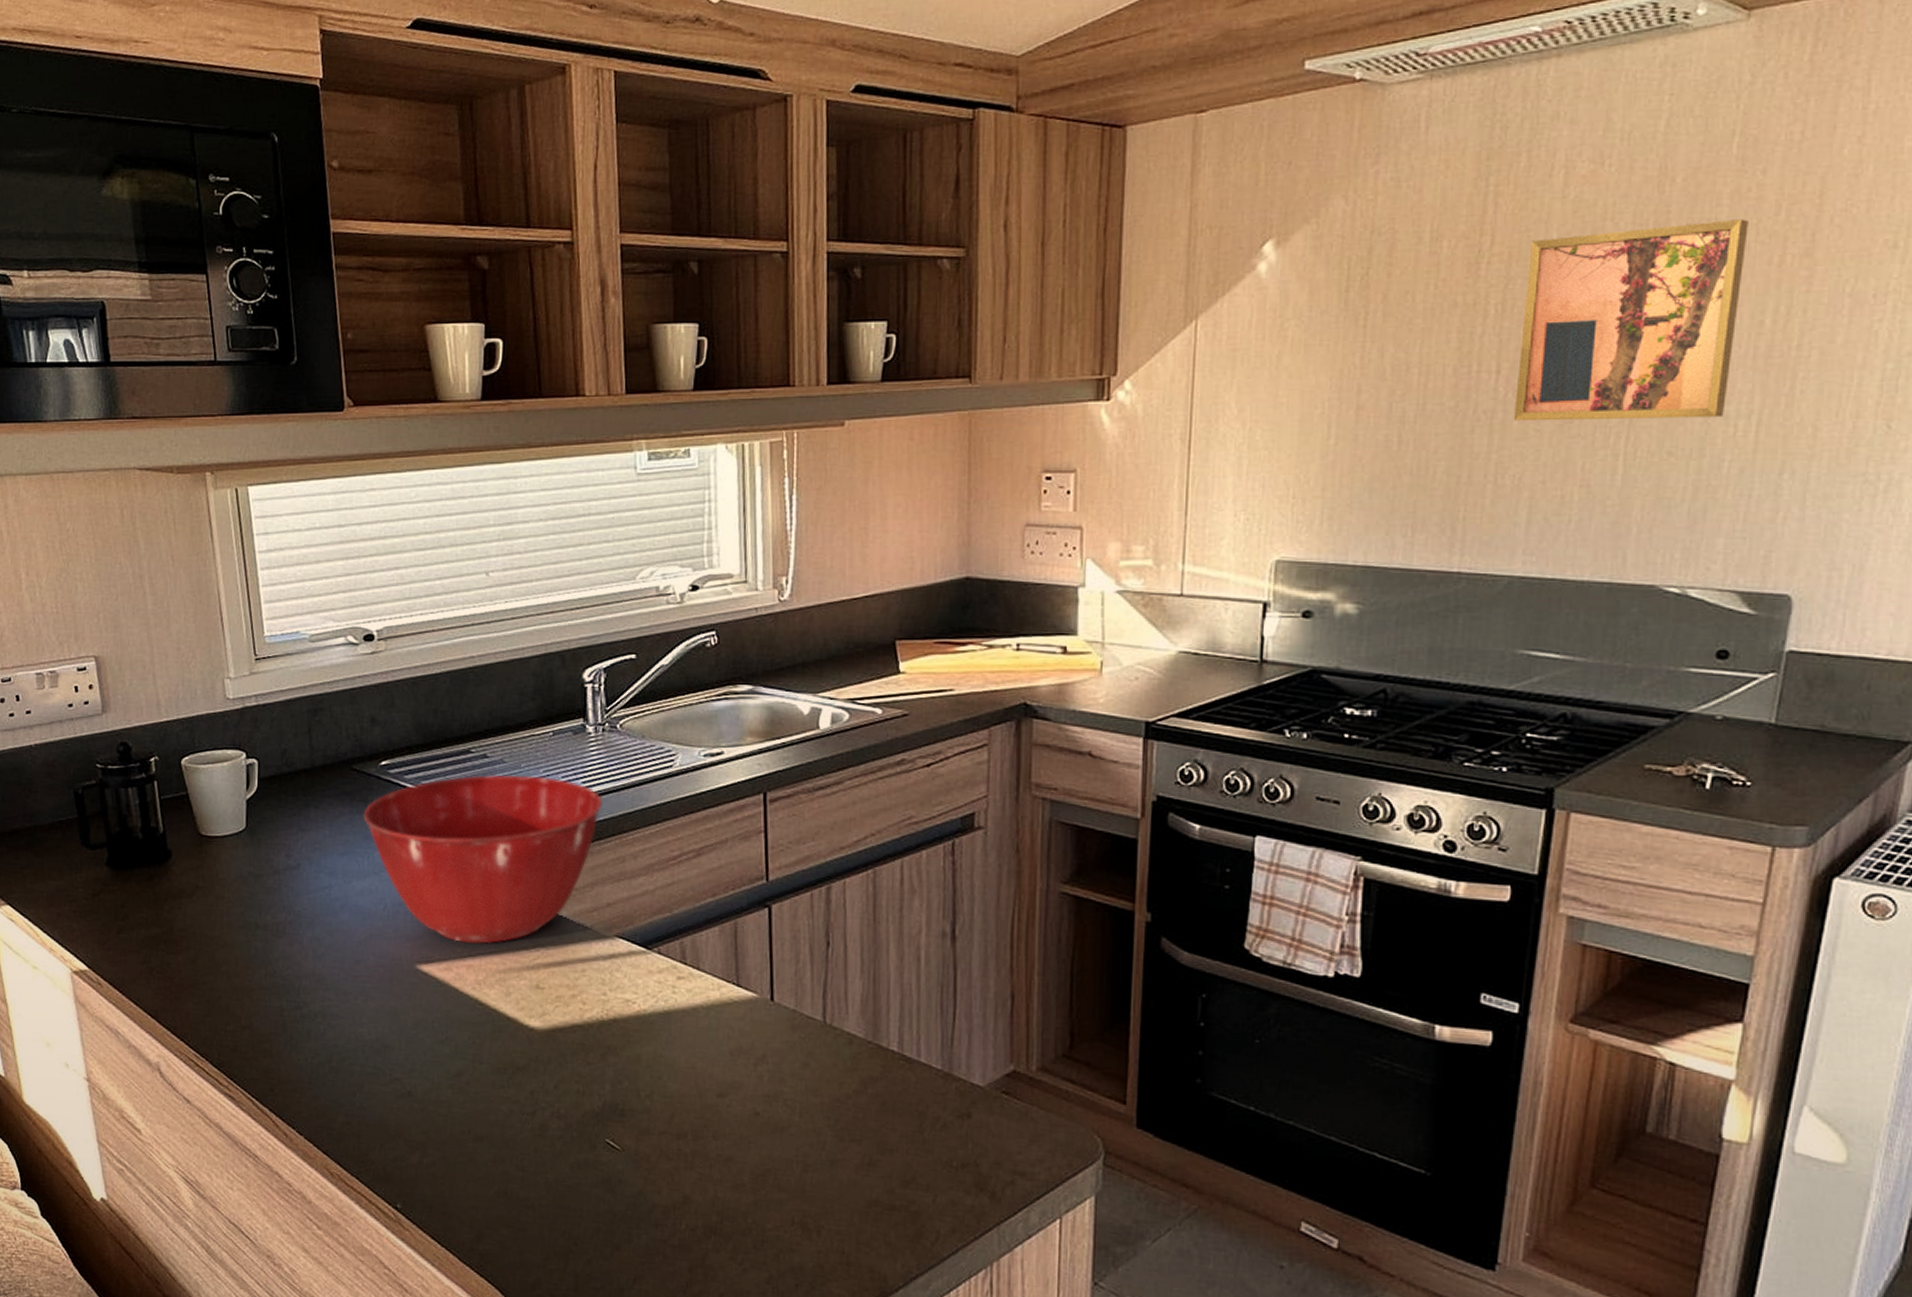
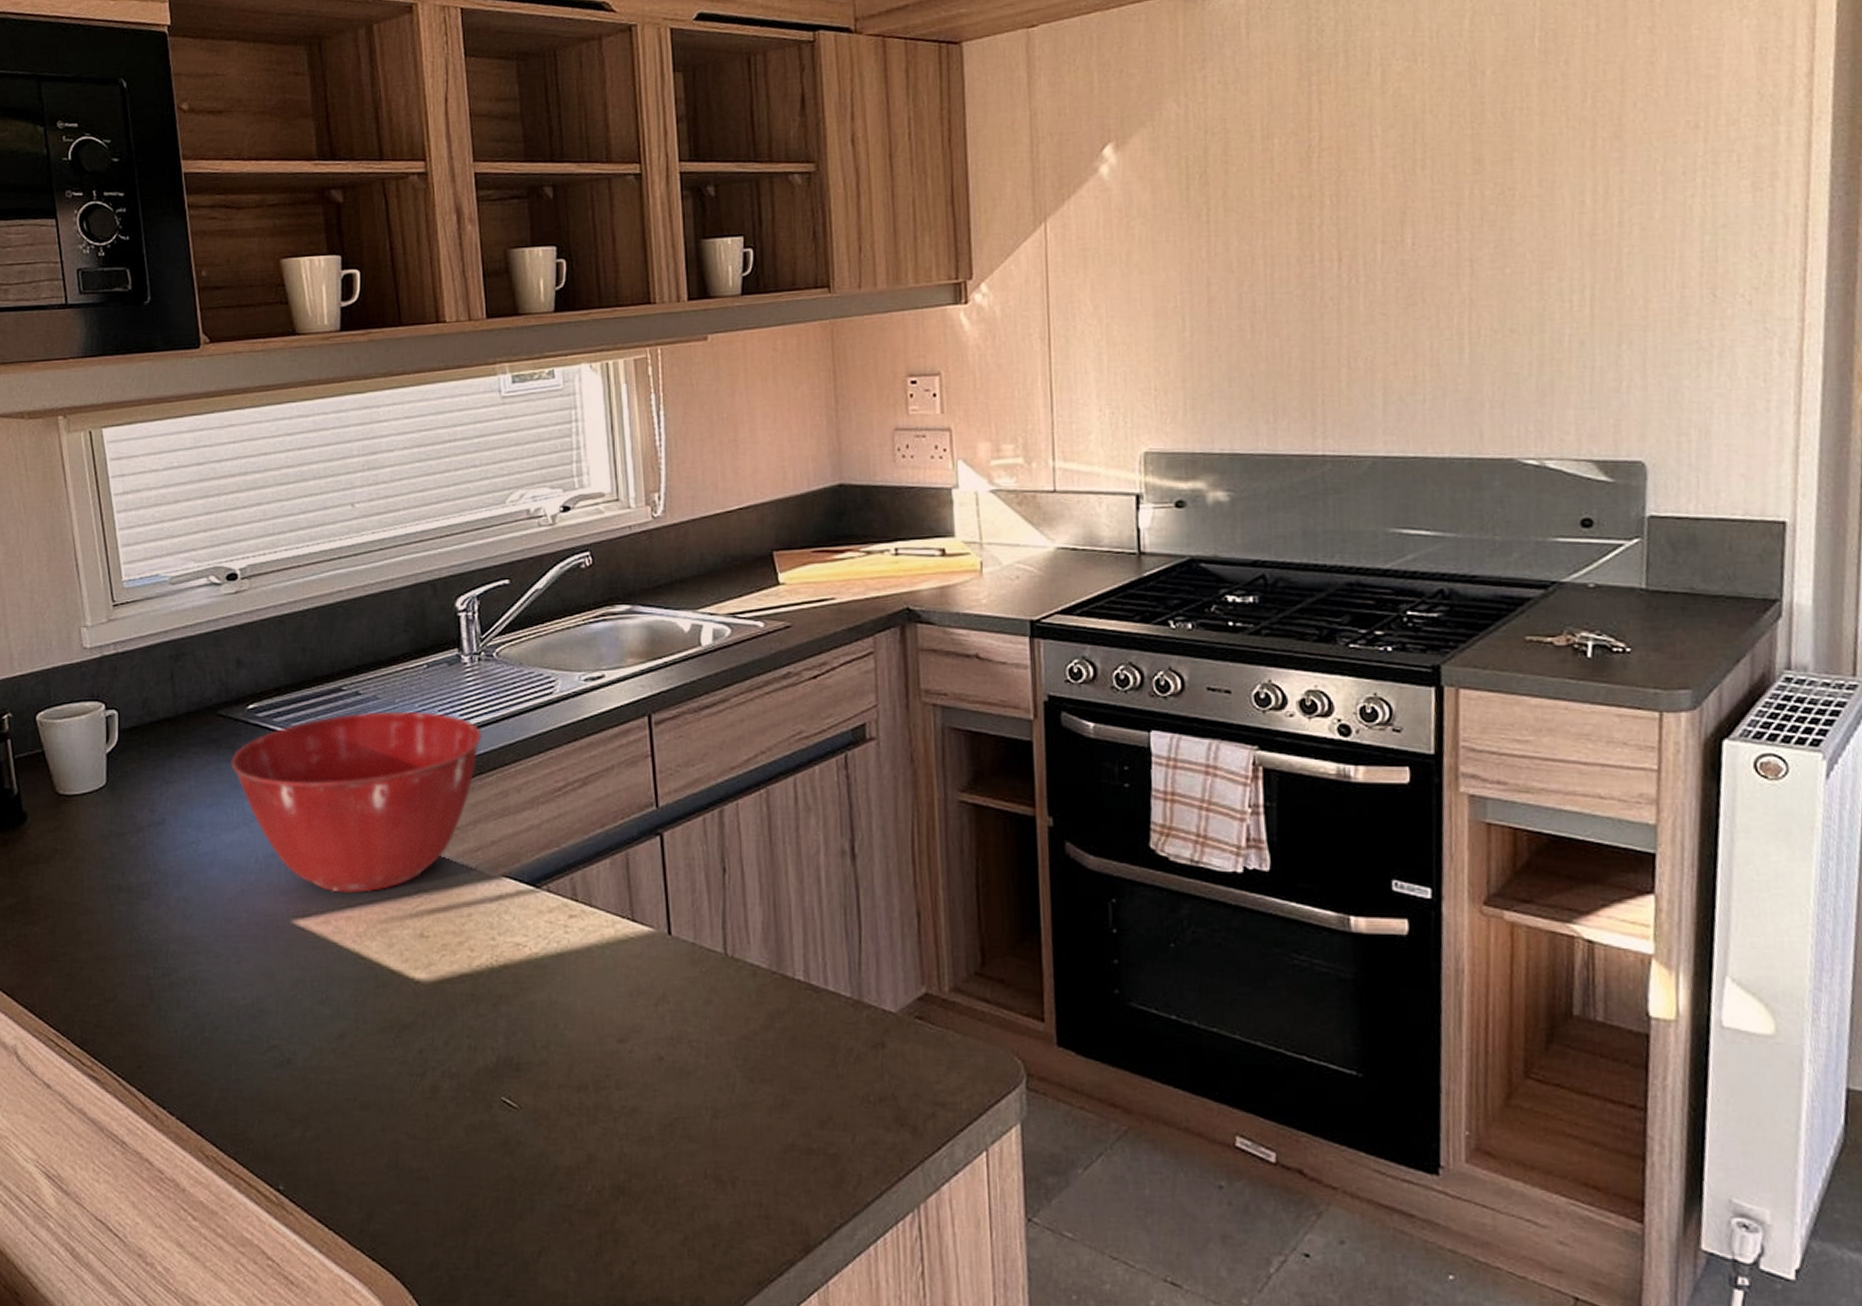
wall art: present [1513,219,1749,421] -> none [1357,107,1559,306]

